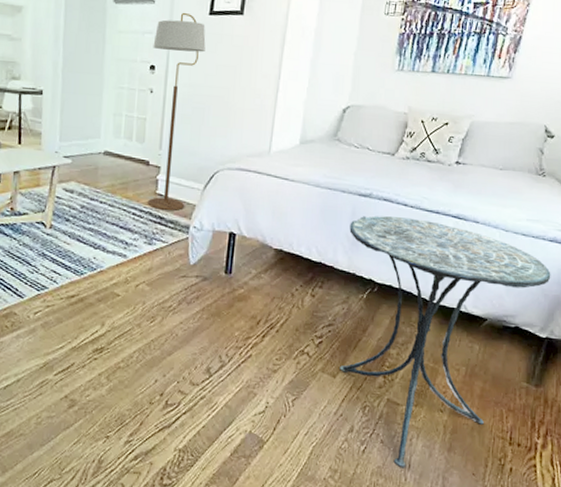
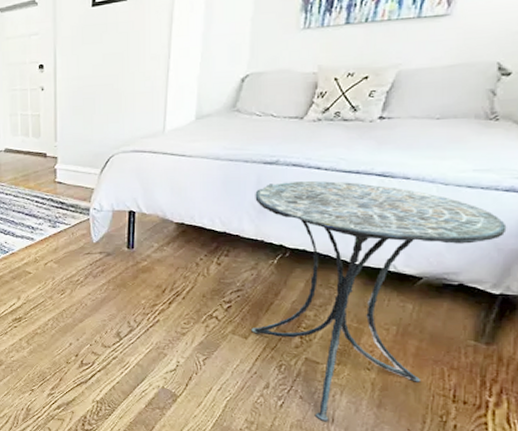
floor lamp: present [147,12,206,211] -> none [40,8,91,197]

